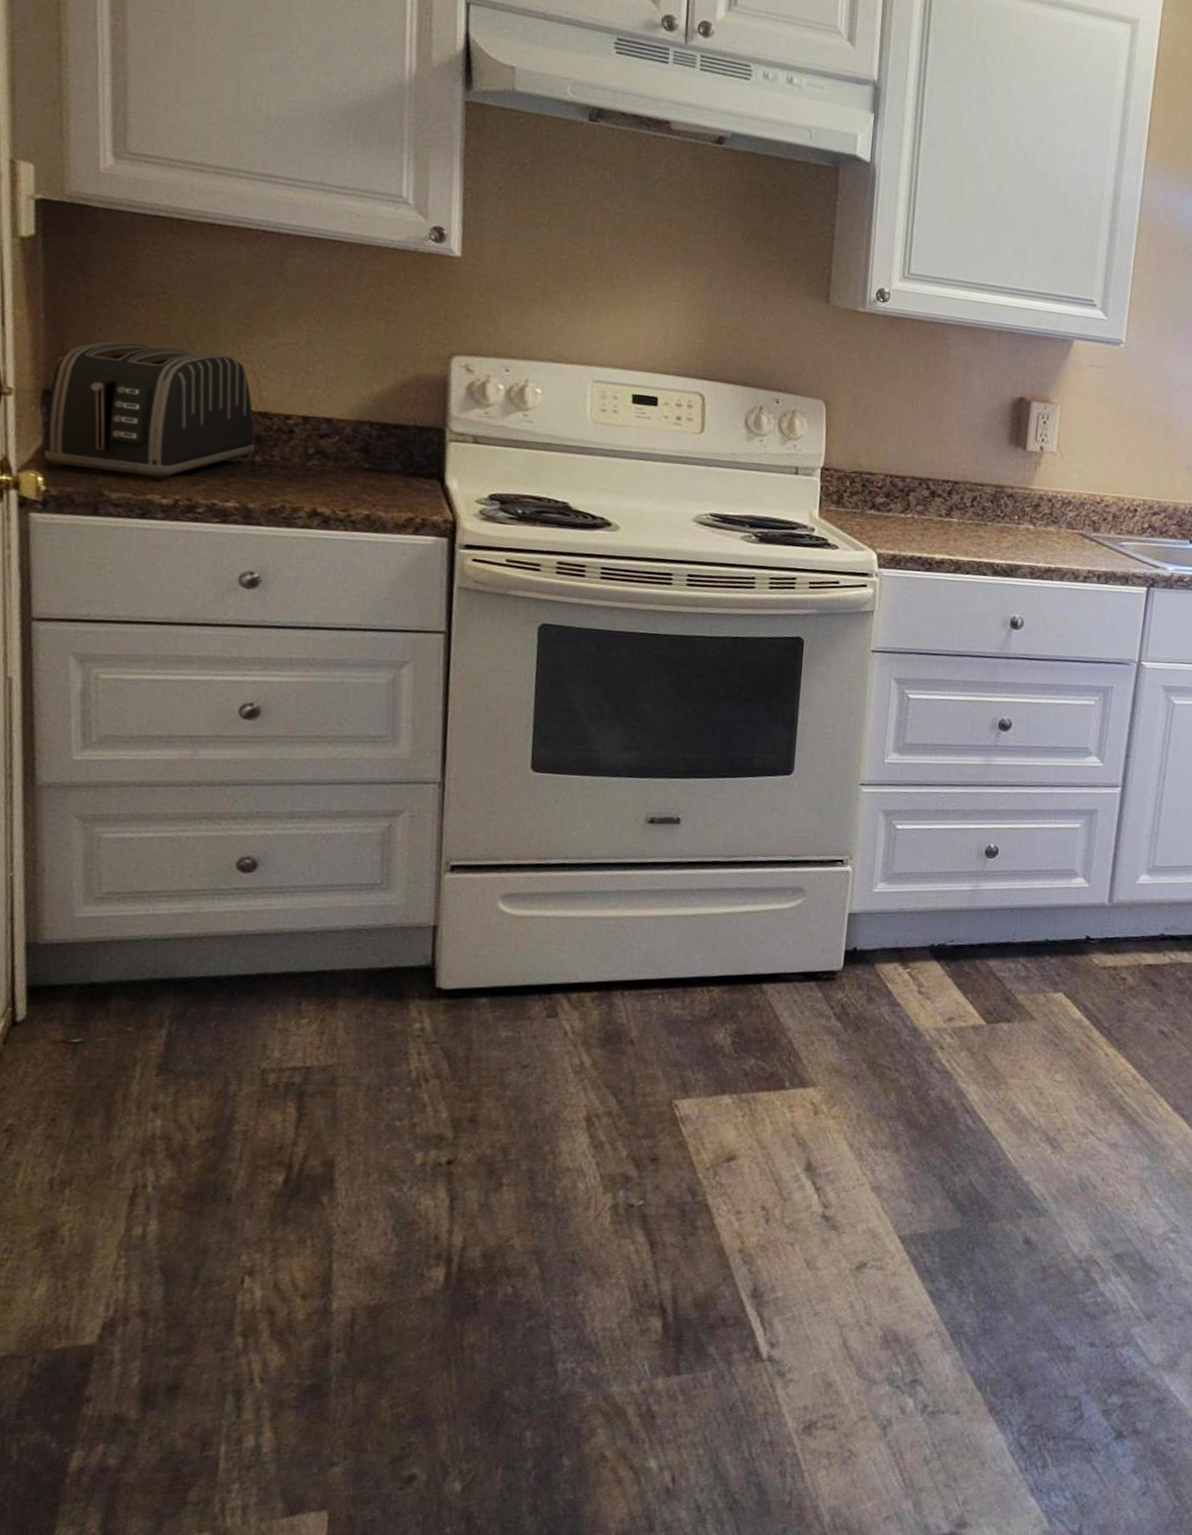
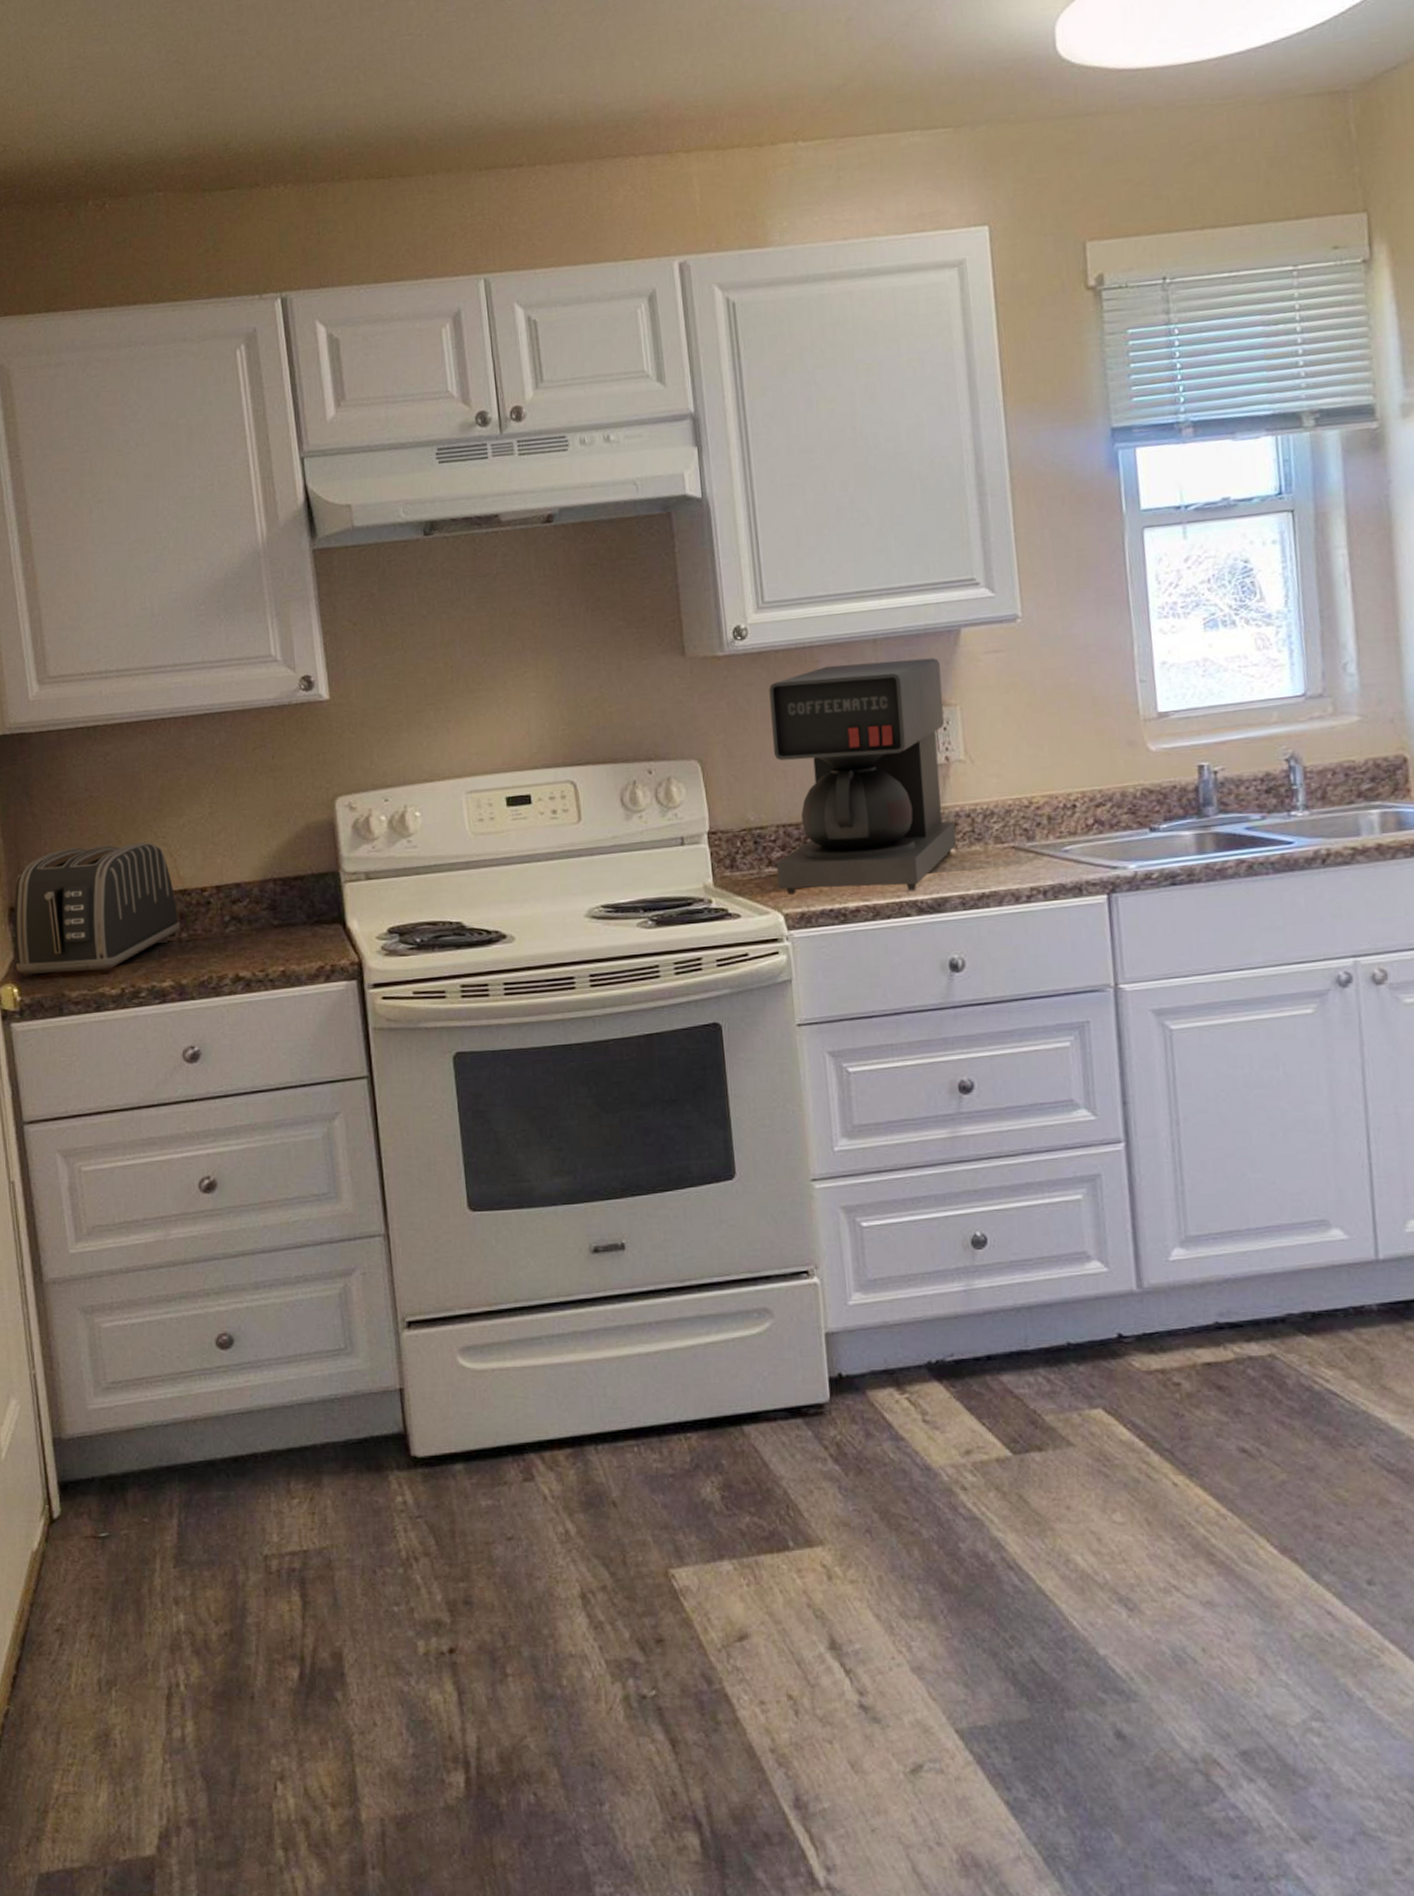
coffee maker: none [876,344,1051,555] -> present [769,657,957,895]

